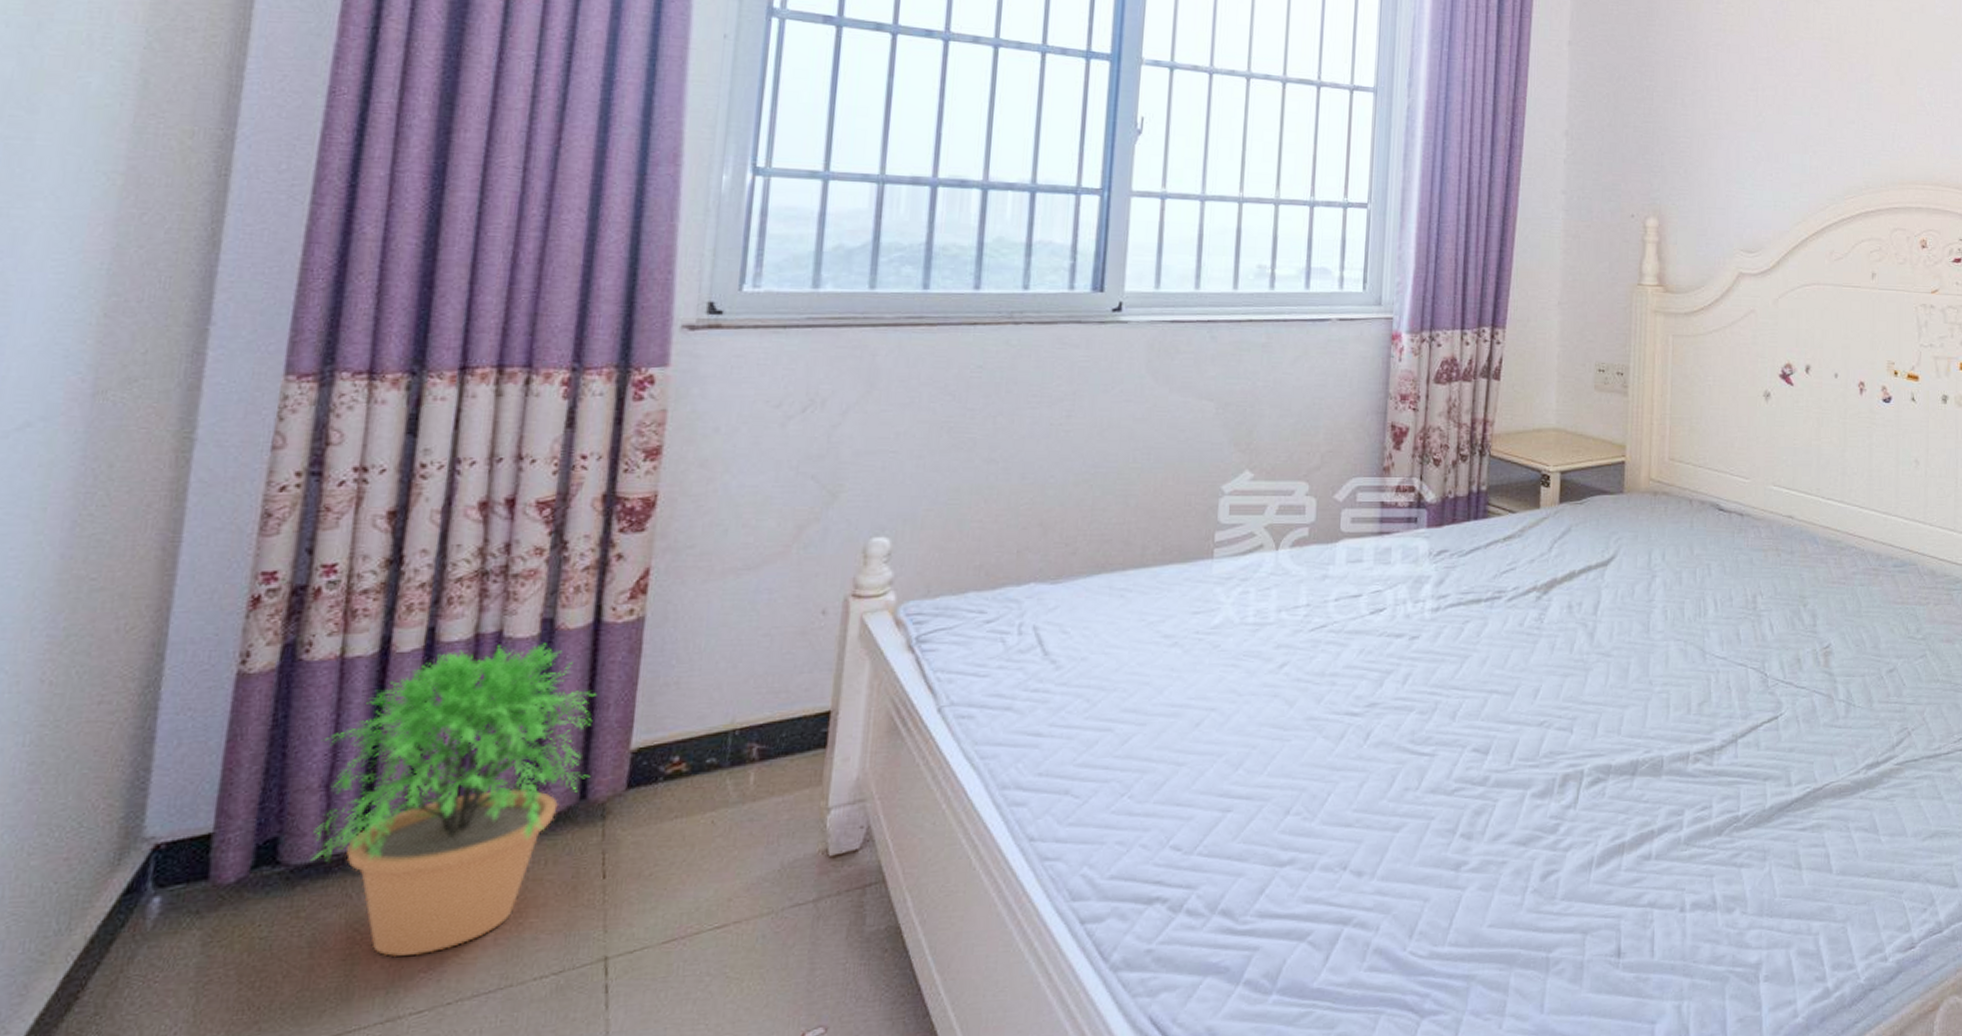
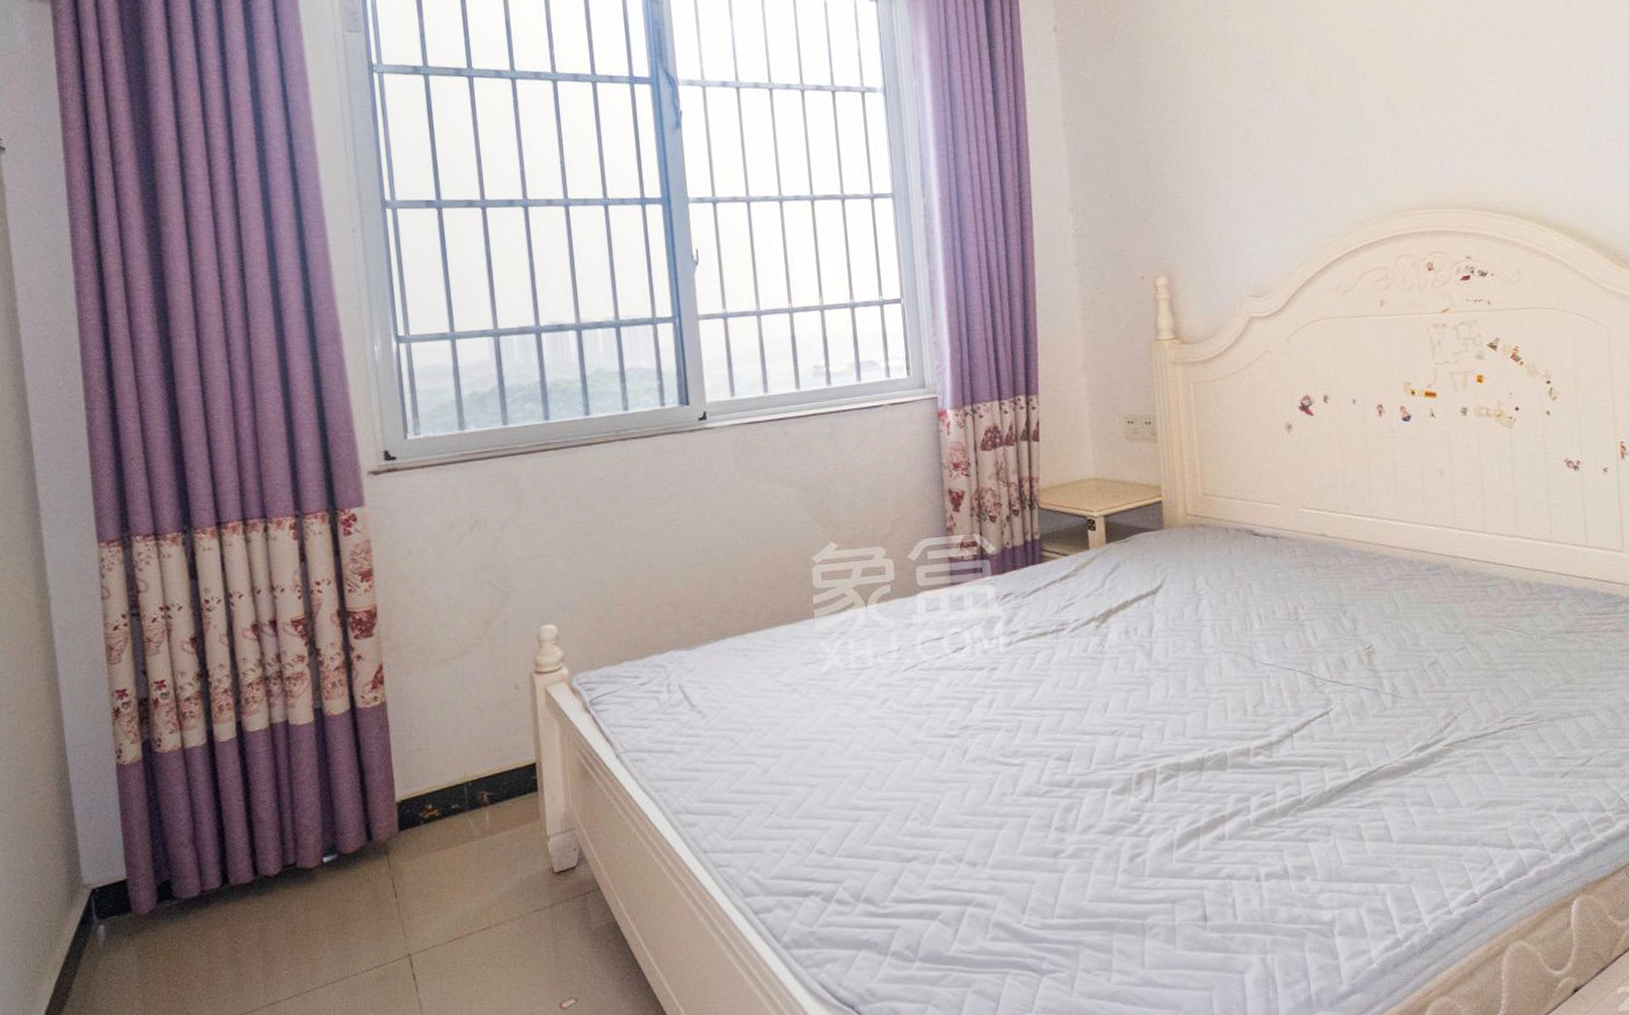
potted plant: present [310,643,597,956] -> none [182,727,372,960]

